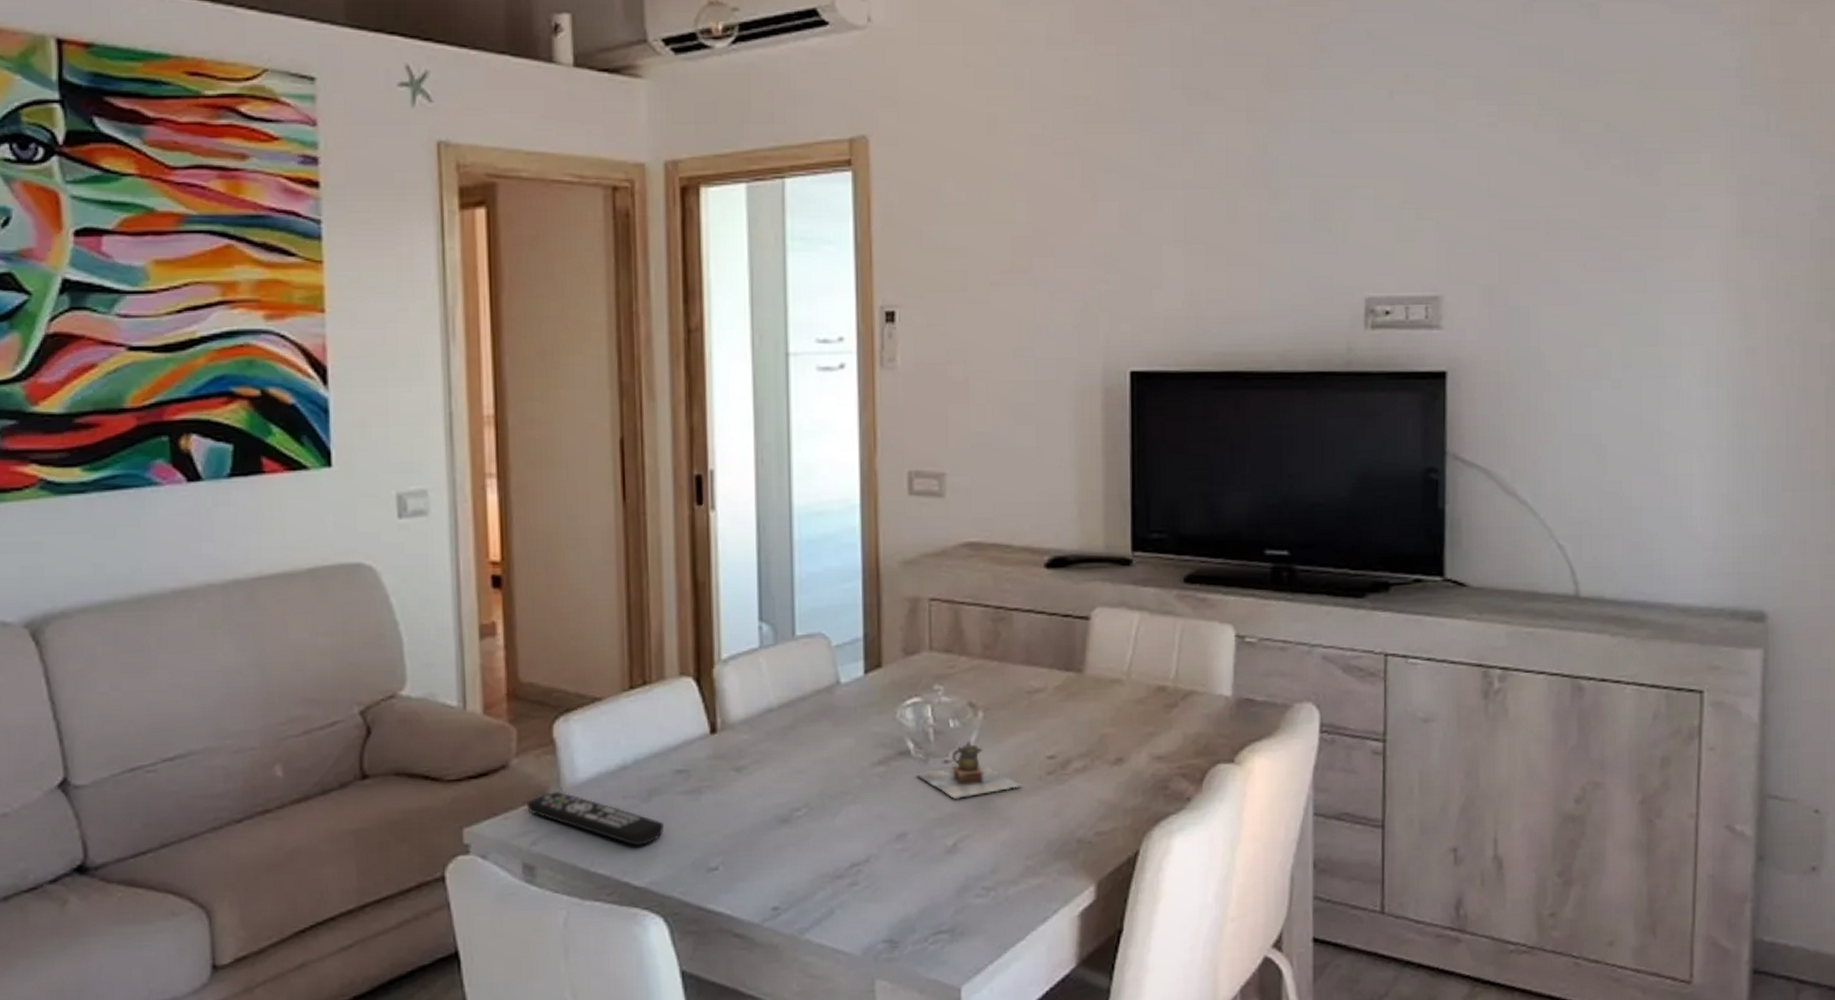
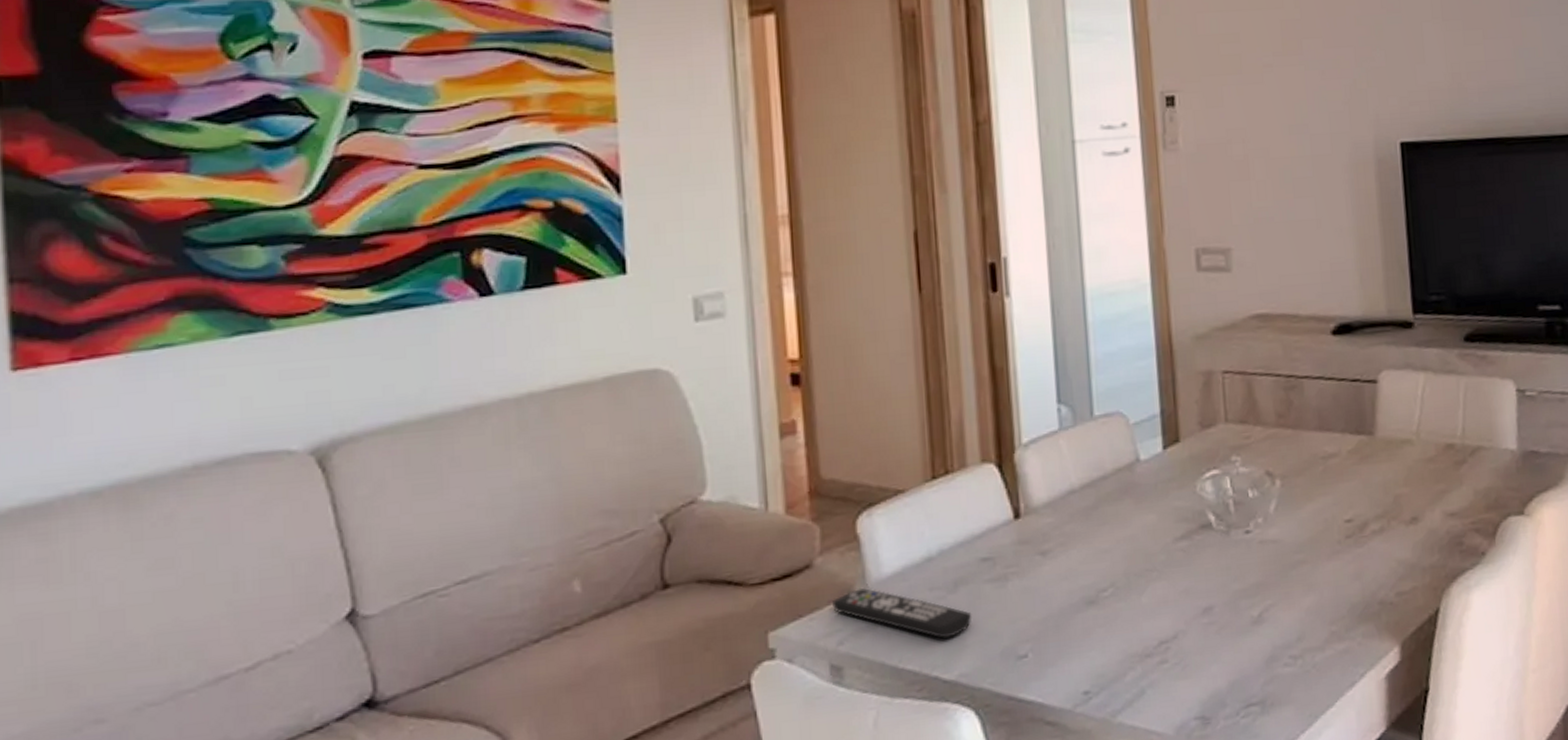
teapot: present [916,740,1023,800] -> none [1219,509,1323,570]

